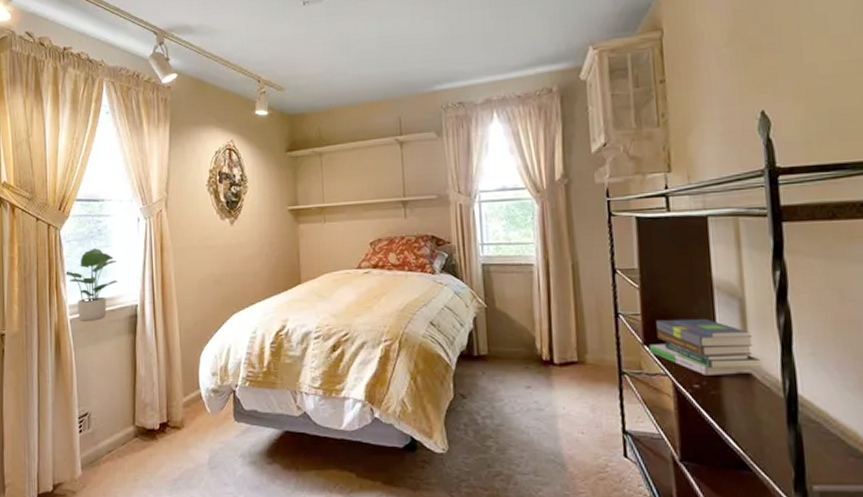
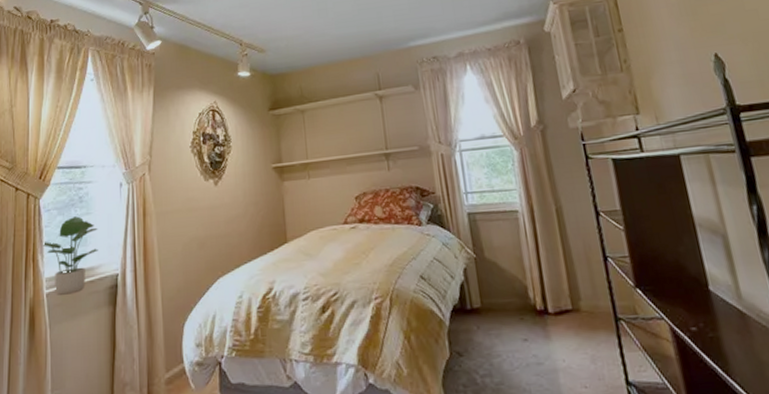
books: present [648,318,761,376] -> none [640,257,754,317]

